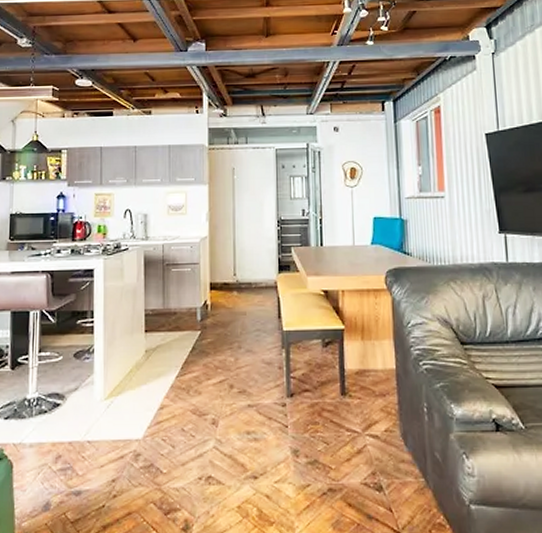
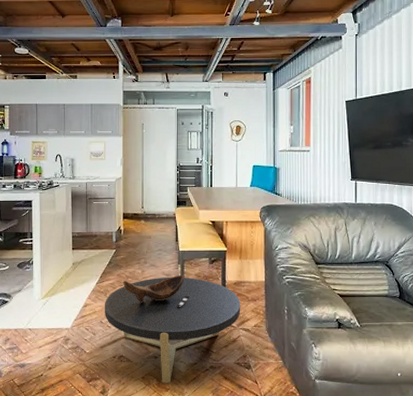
coffee table: none [186,366,366,514] -> present [104,277,241,383]
decorative bowl: none [211,362,299,408] -> present [123,275,190,308]

